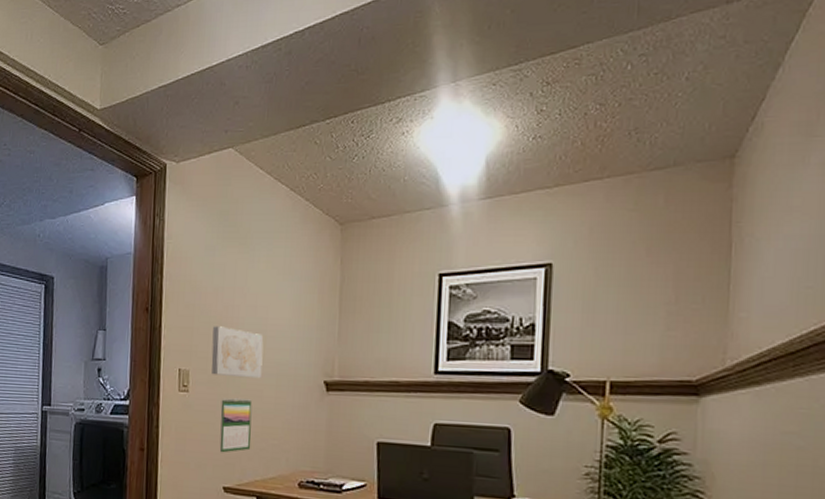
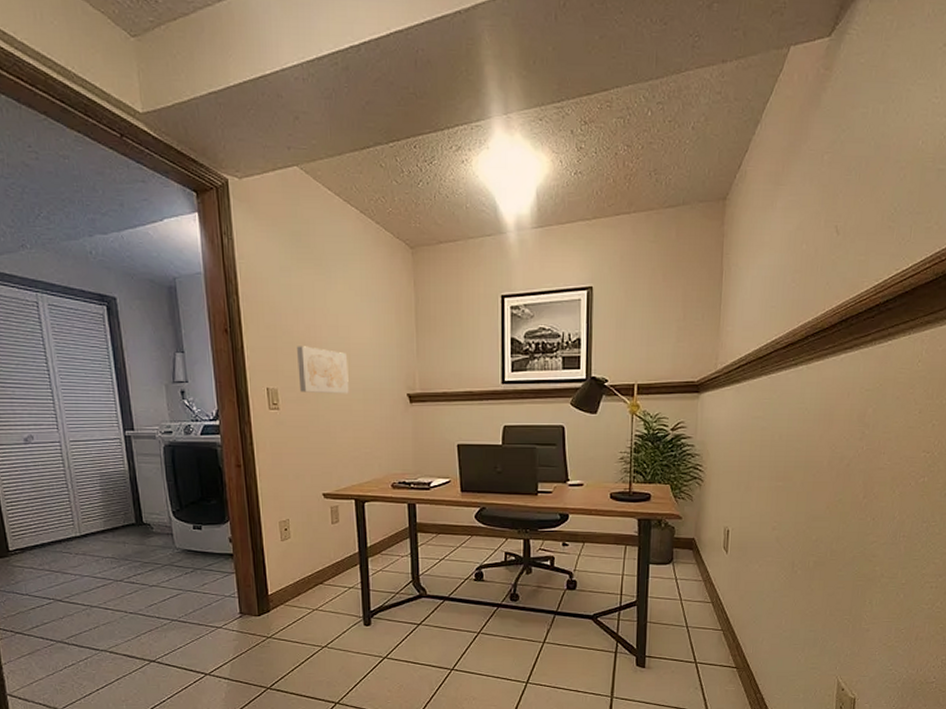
calendar: present [219,397,253,453] -> none [312,412,345,464]

